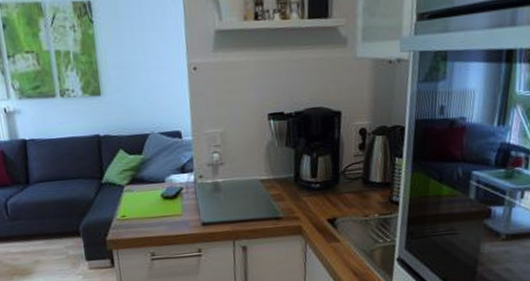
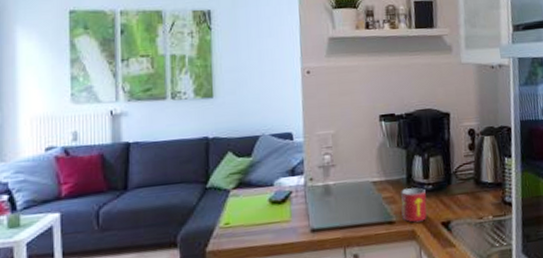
mug: none [288,186,314,219] -> present [401,187,428,223]

